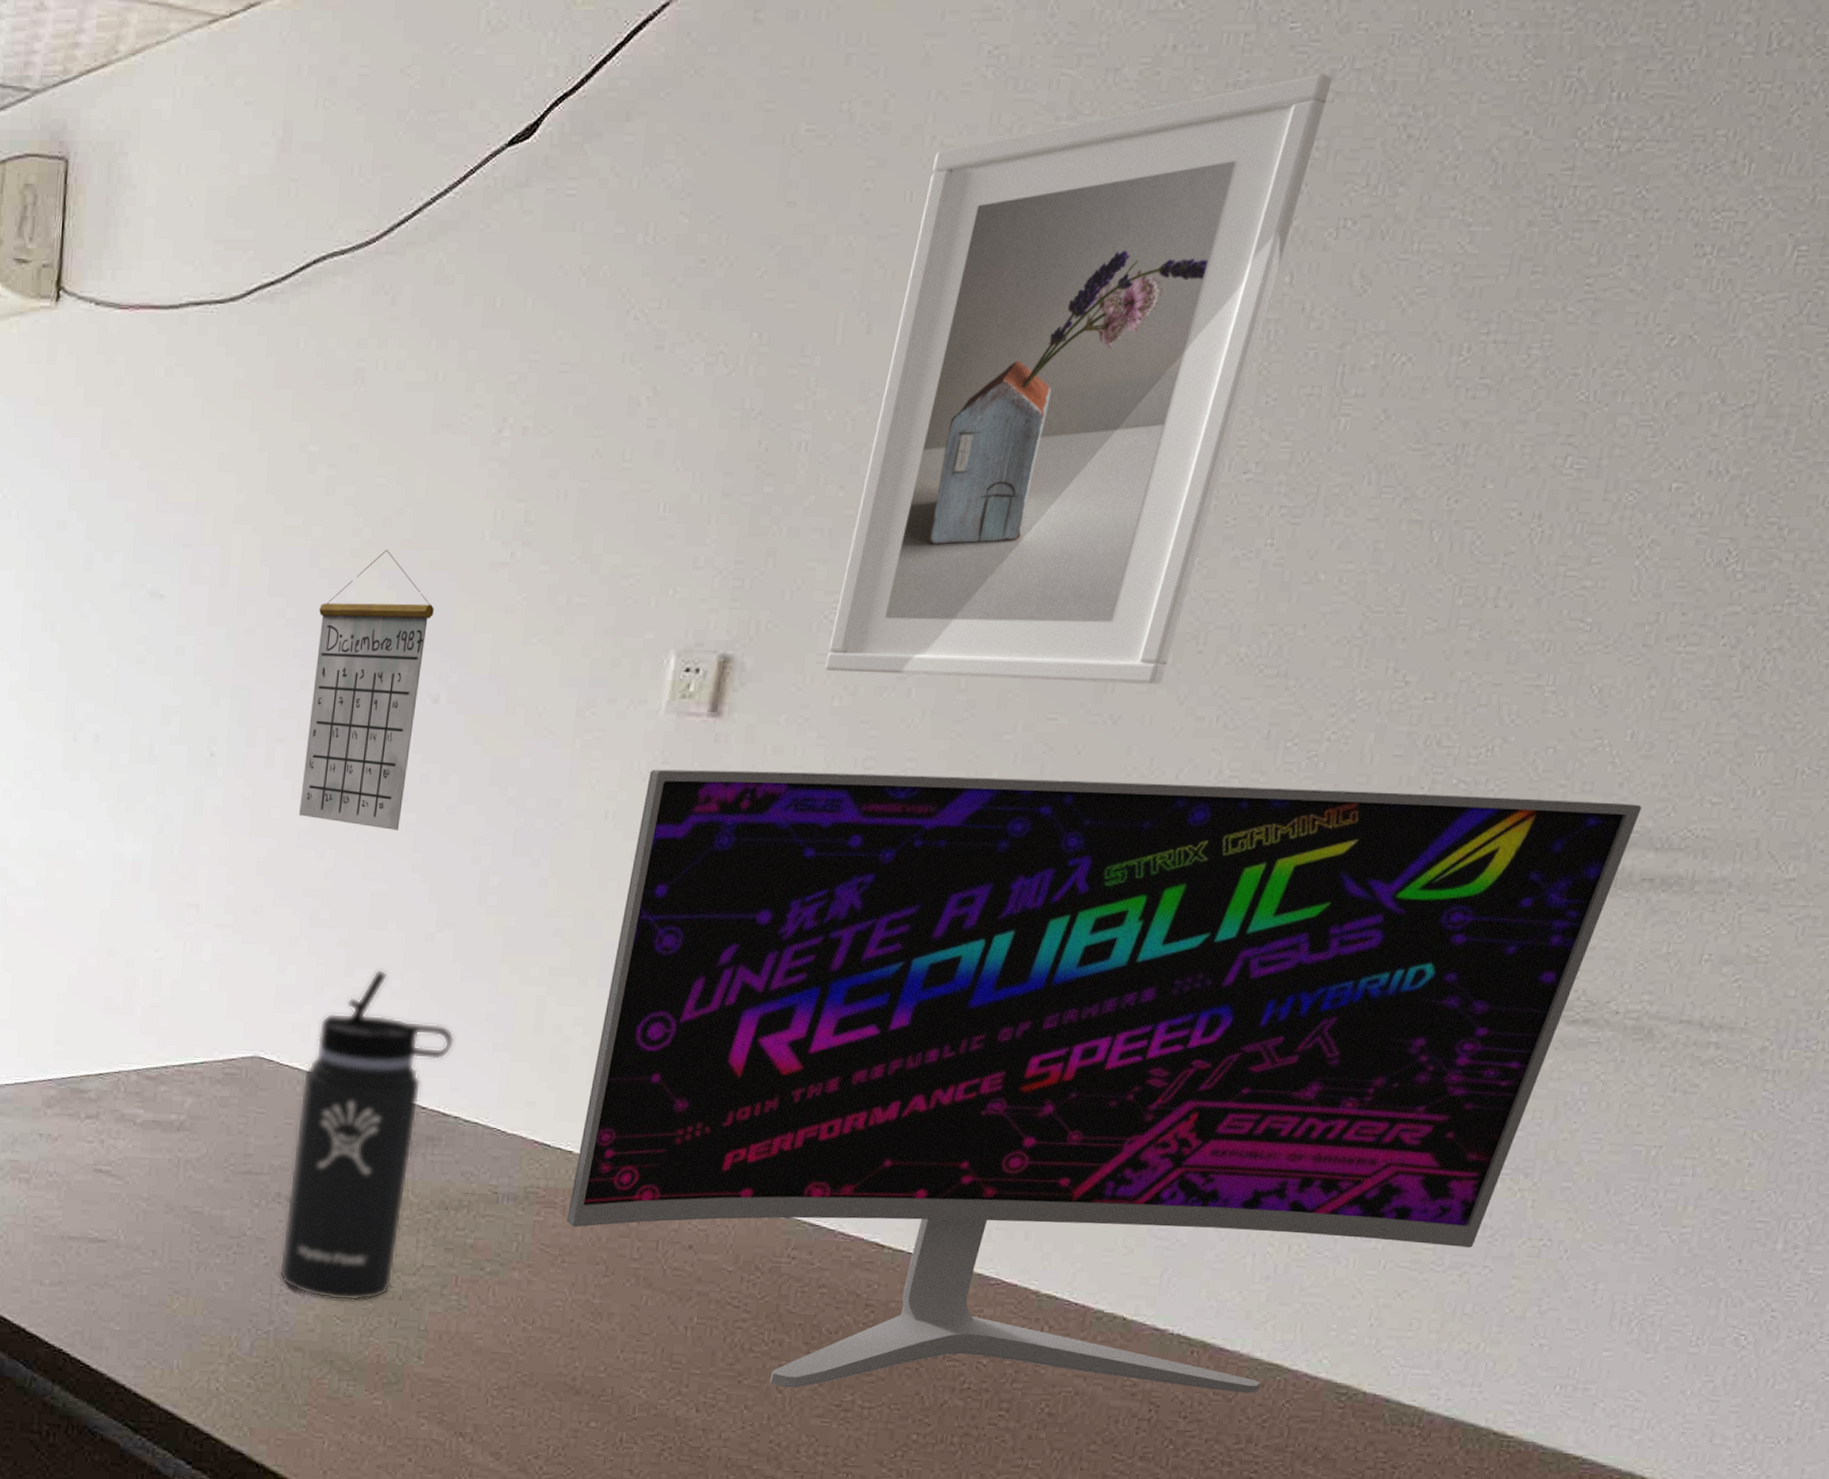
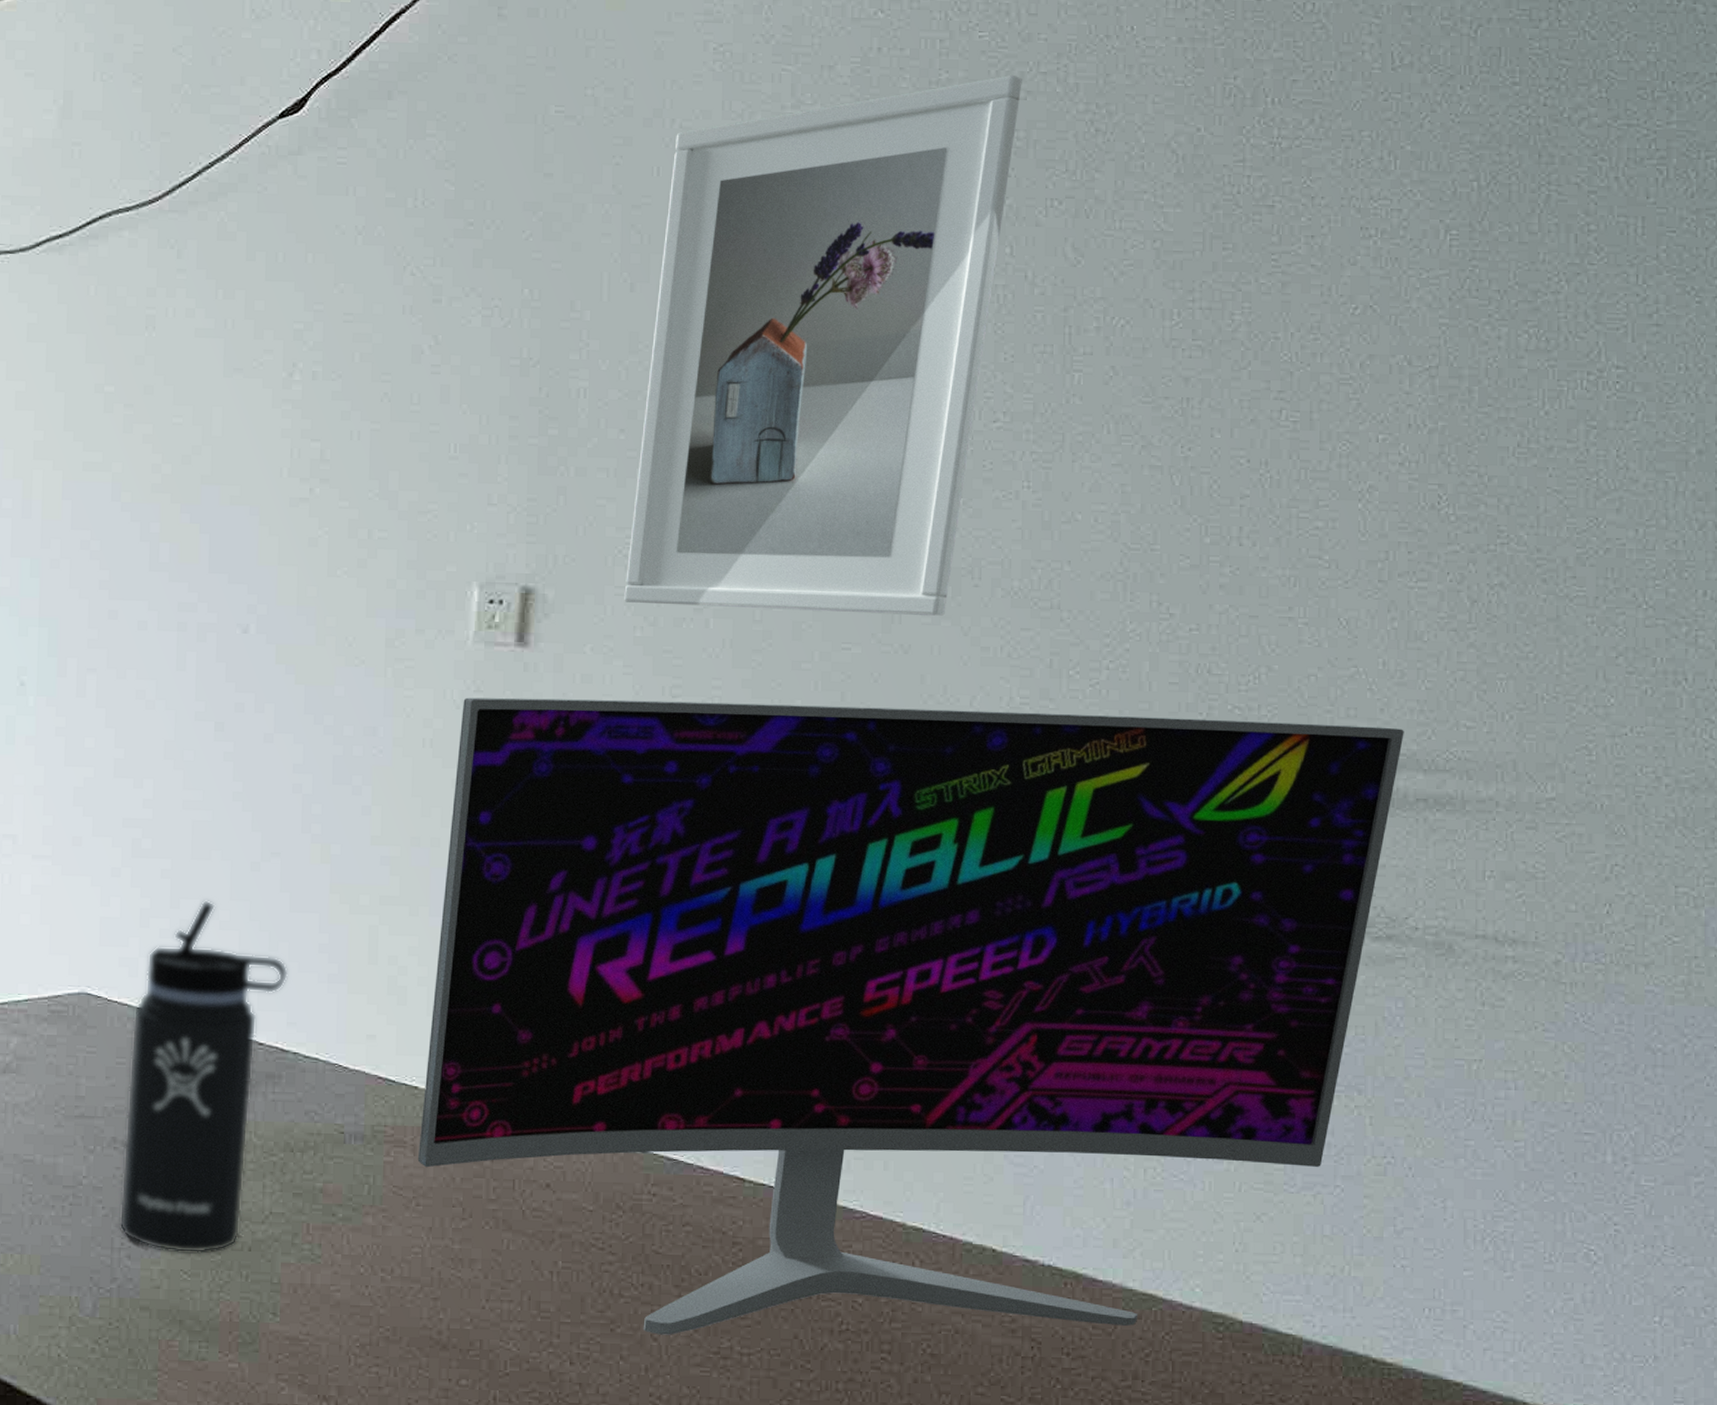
calendar: present [299,550,434,830] -> none [114,485,238,759]

